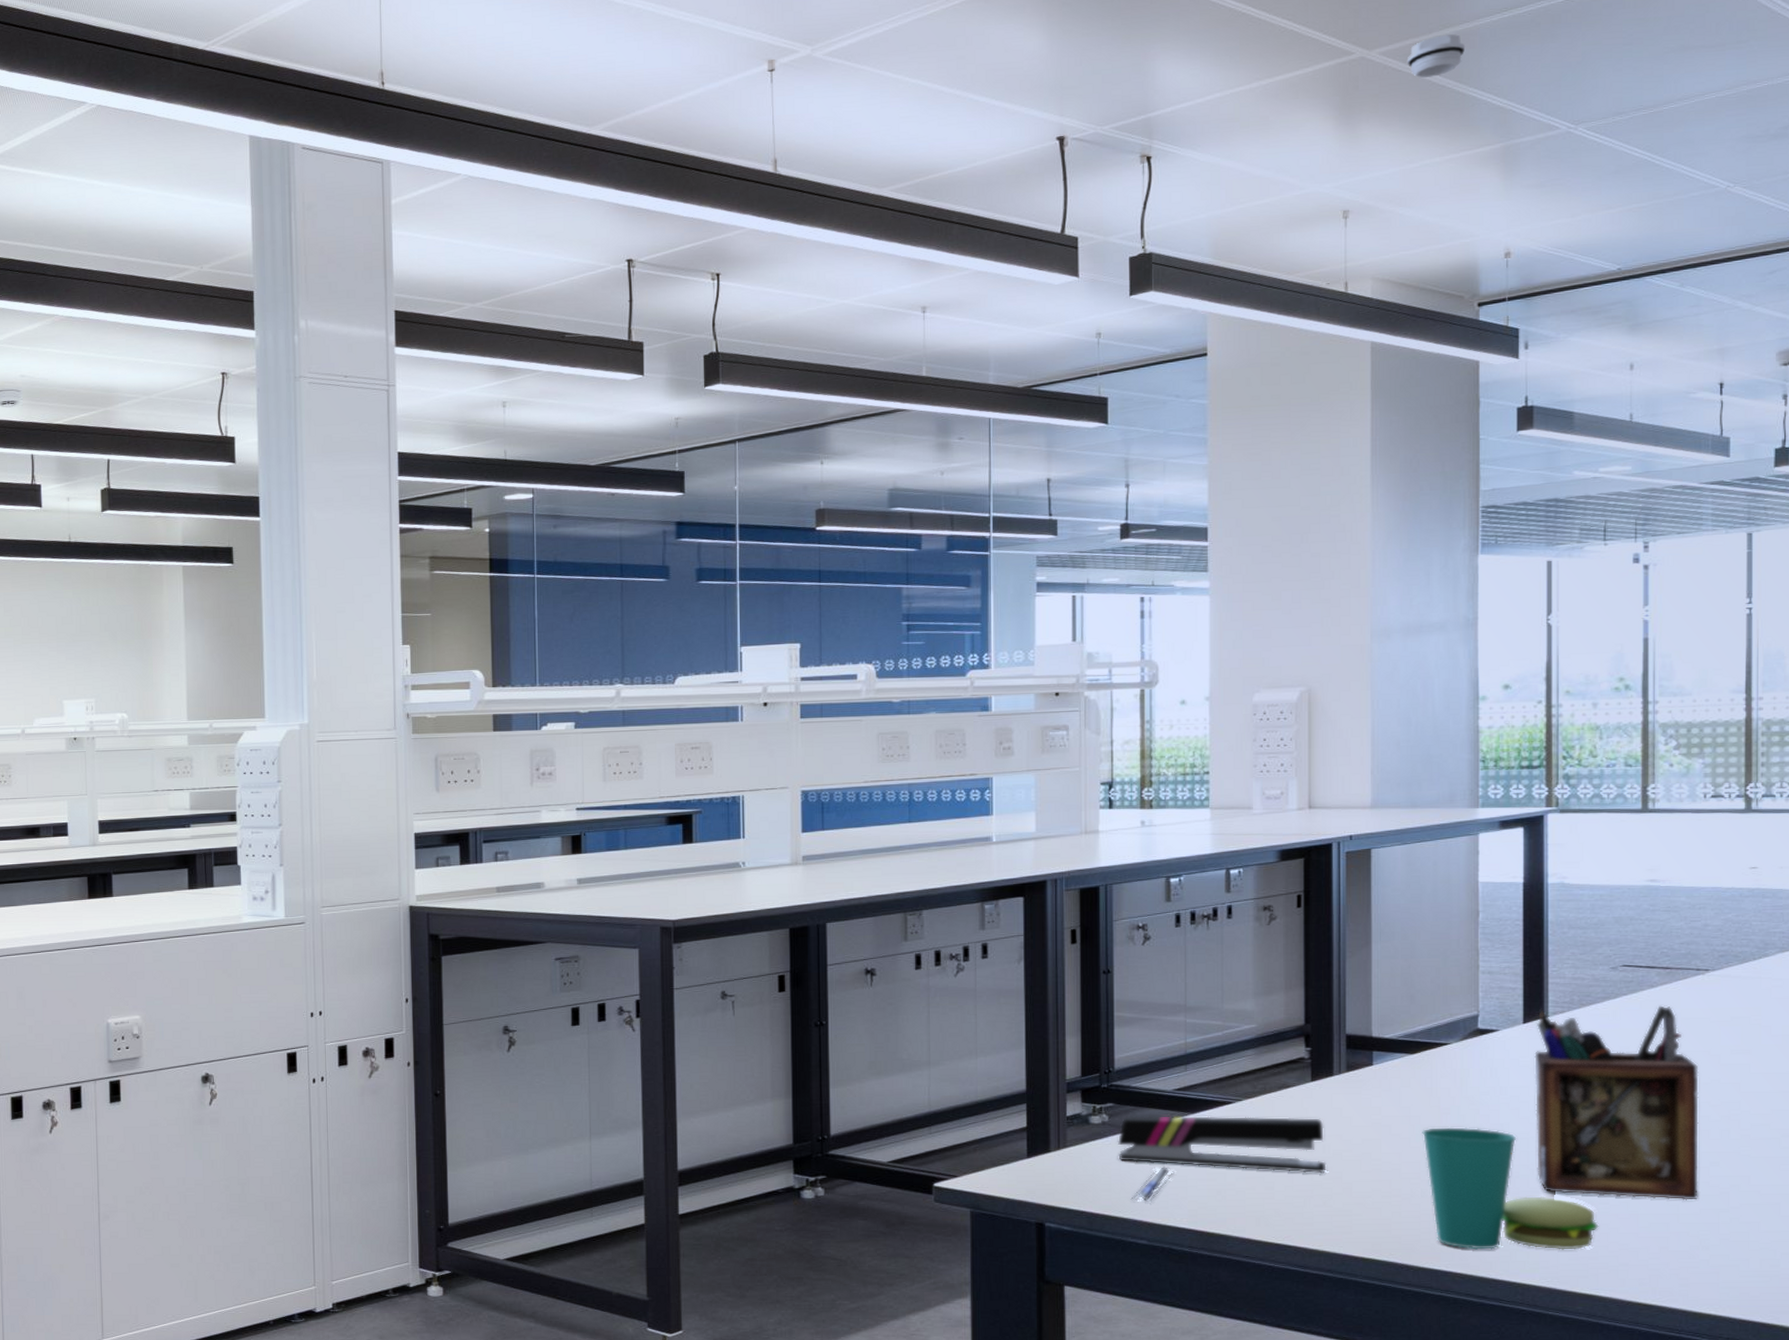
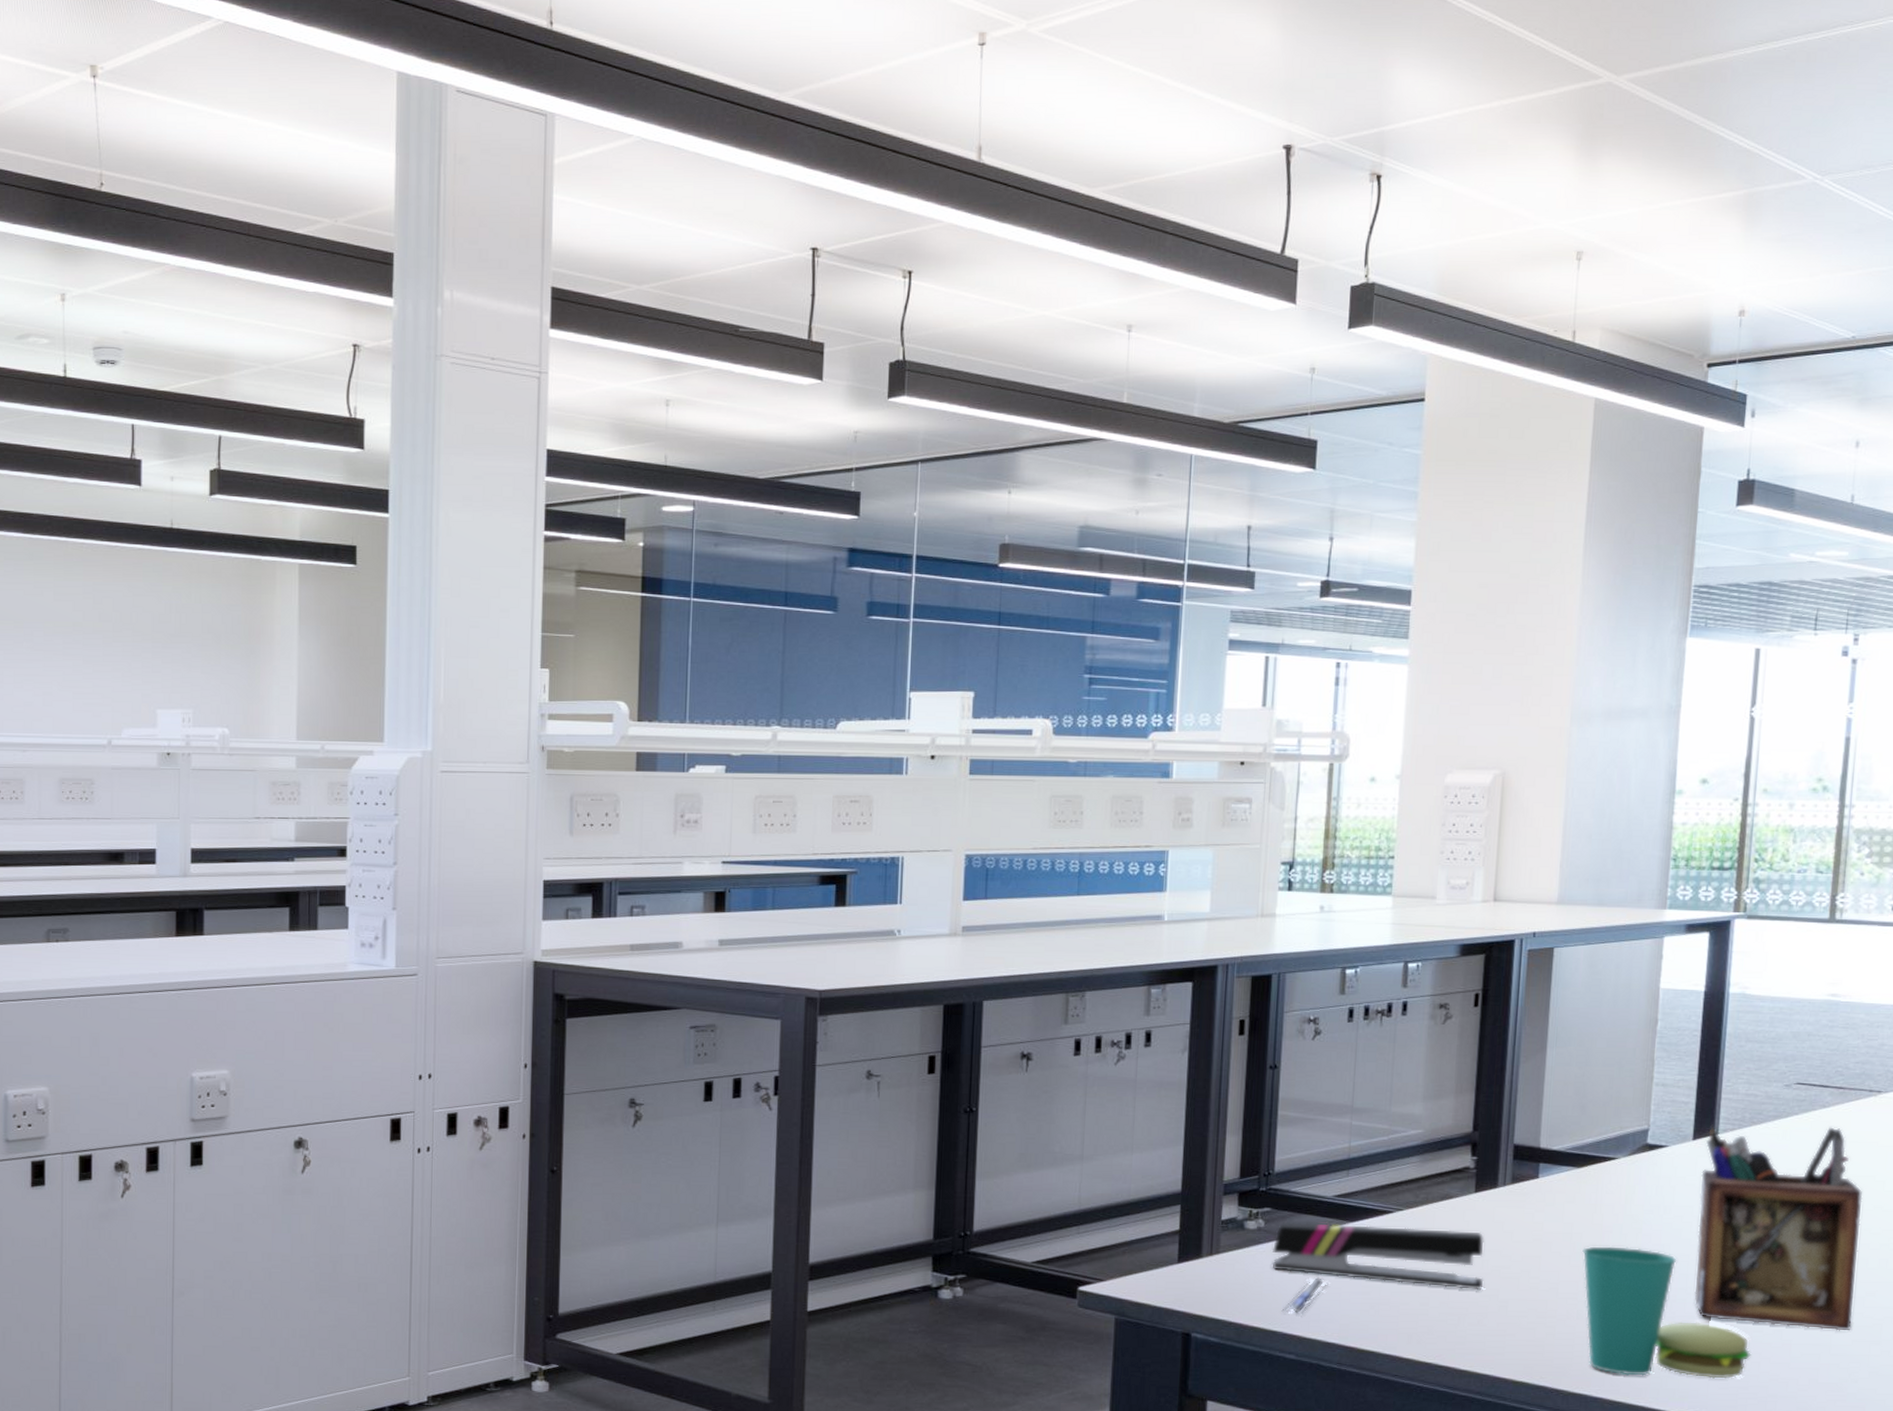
smoke detector: present [1408,34,1466,78] -> none [1656,65,1717,111]

